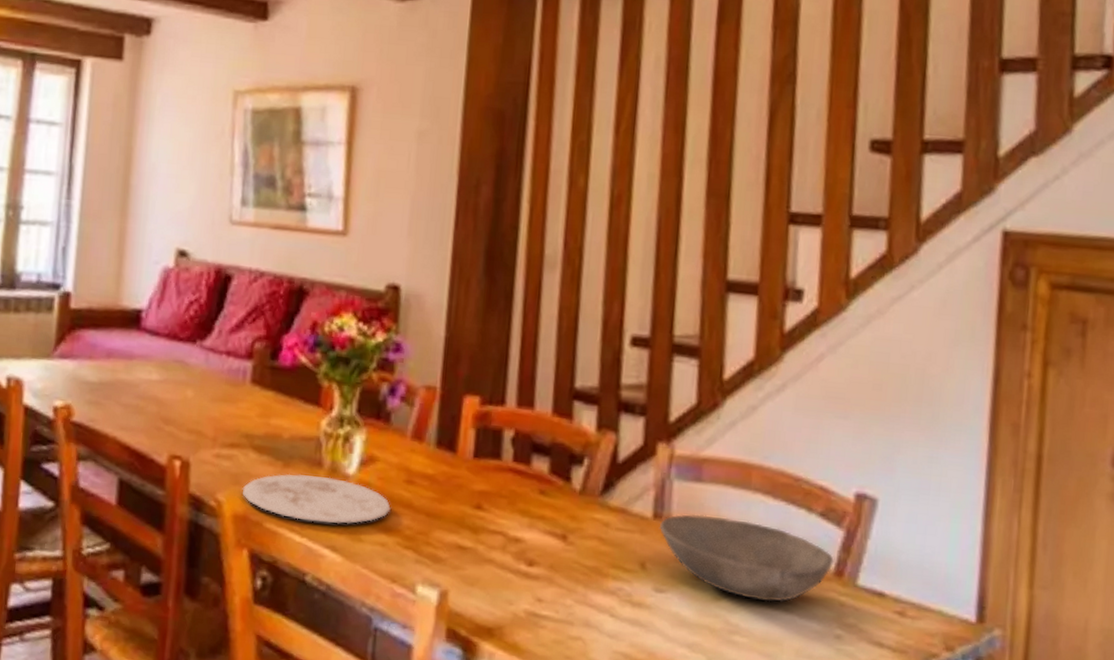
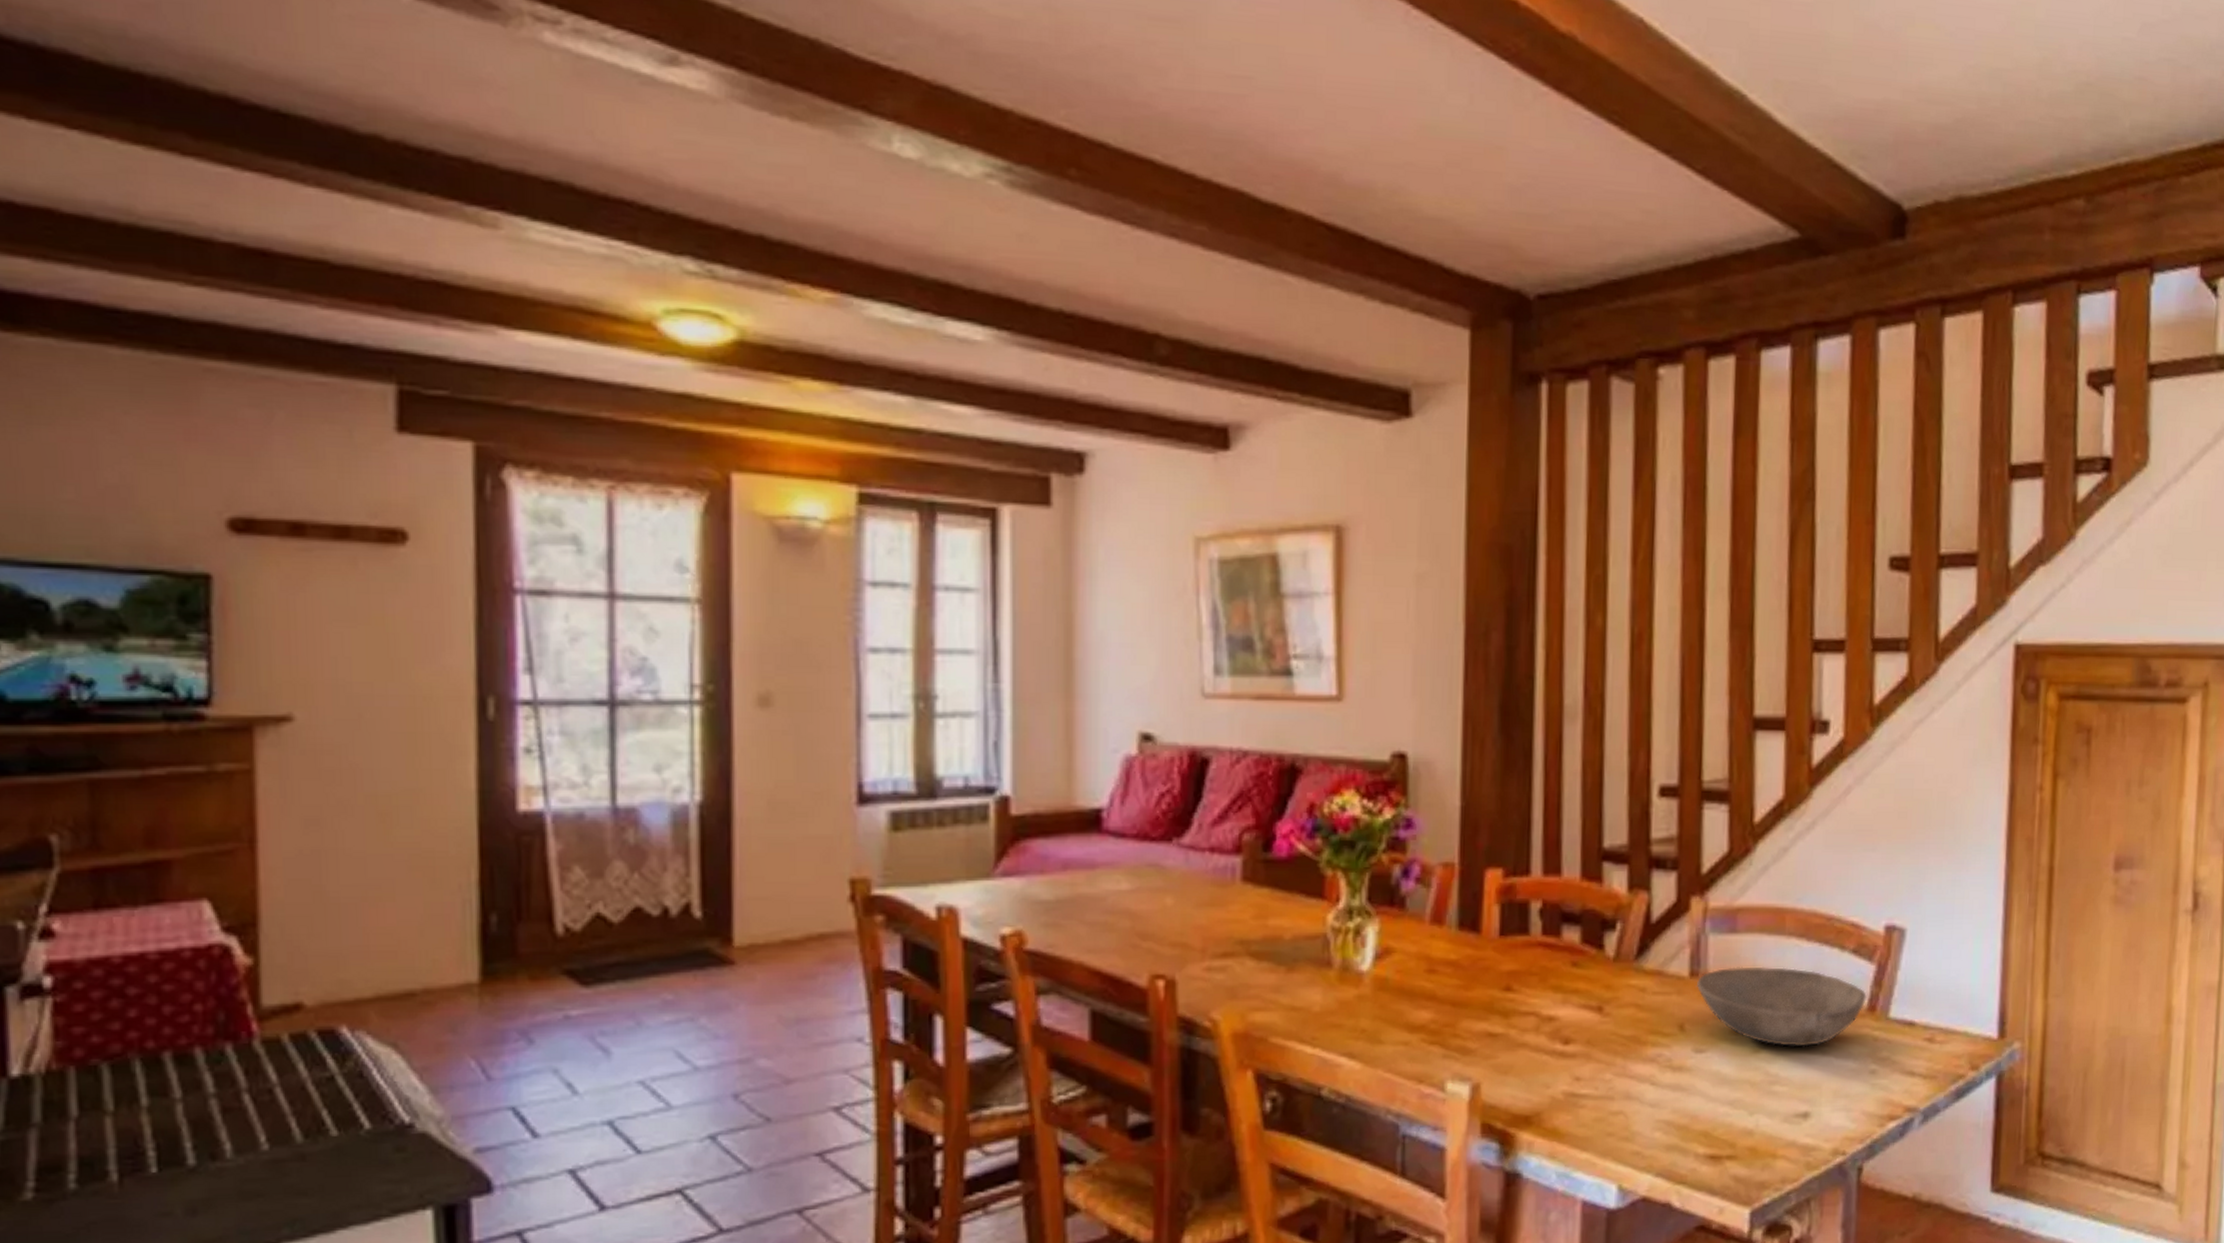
plate: present [242,473,391,524] -> none [1240,976,1412,1029]

